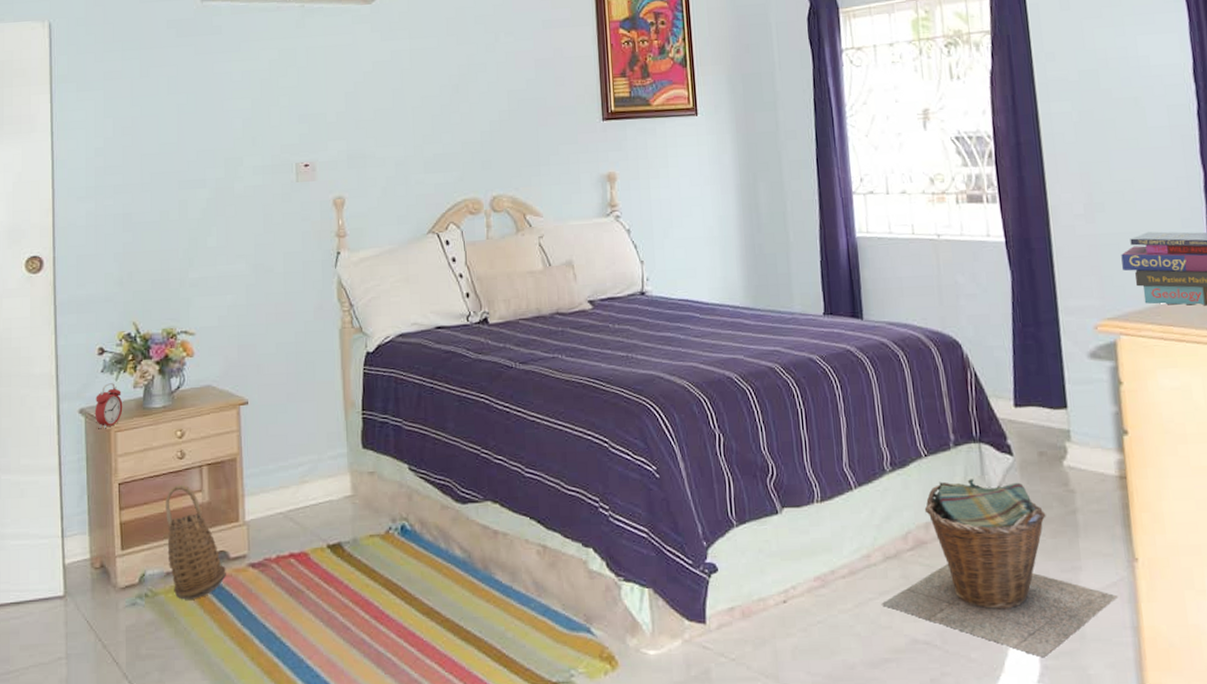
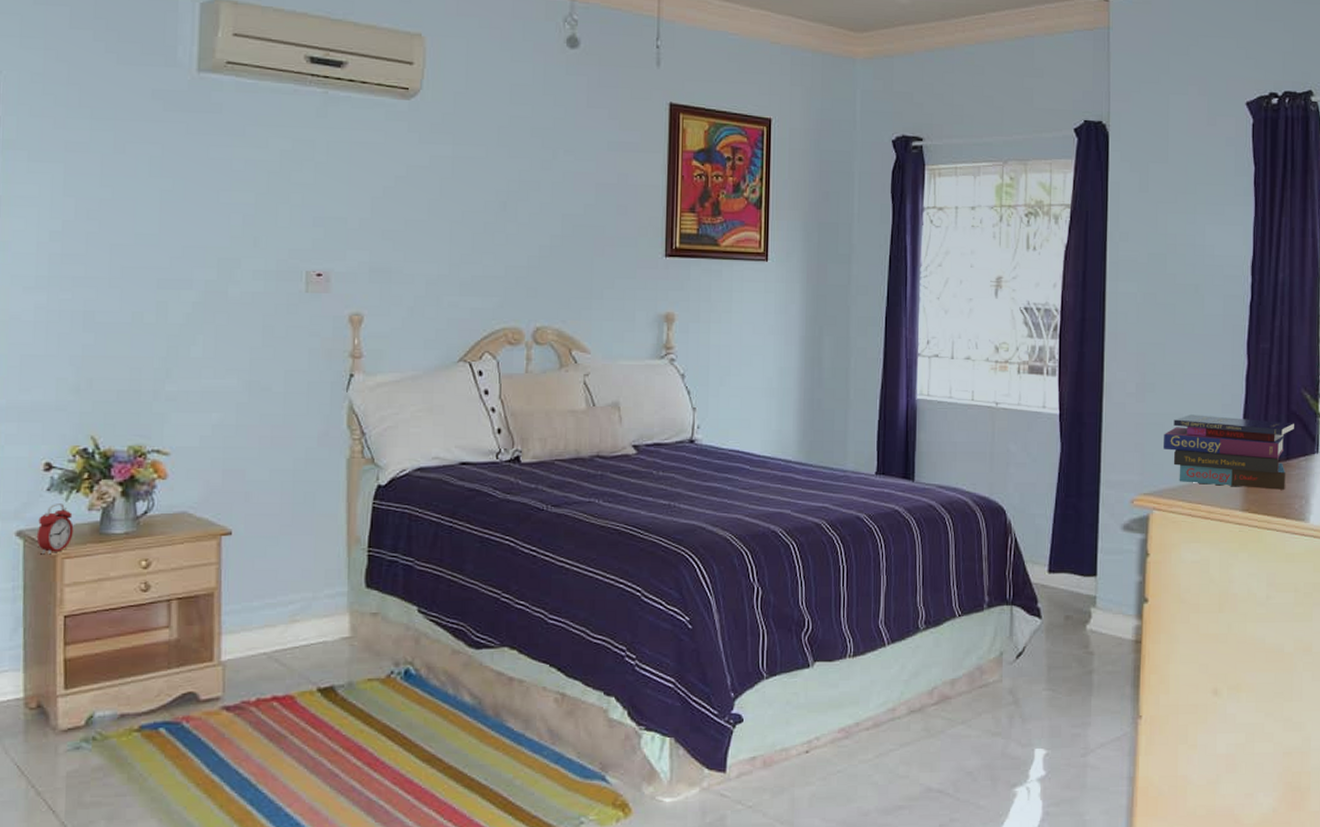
basket: present [166,484,226,600] -> none [122,619,195,744]
laundry basket: present [881,479,1119,658] -> none [901,639,1120,805]

